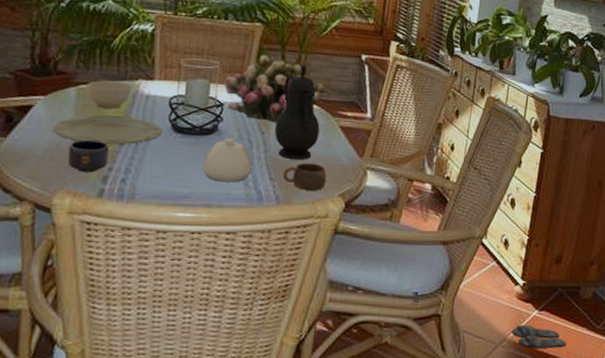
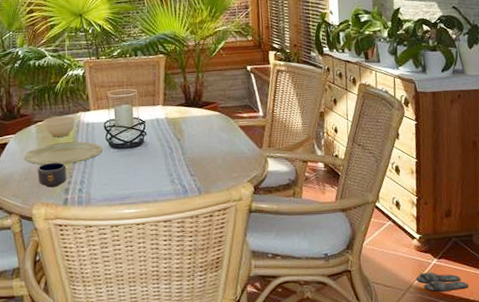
sugar bowl: present [202,137,253,183] -> none [137,146,176,182]
flower arrangement: present [222,54,325,123] -> none [141,78,222,131]
coffeepot: present [275,65,320,160] -> none [188,82,224,157]
cup: present [282,162,327,191] -> none [200,158,236,181]

